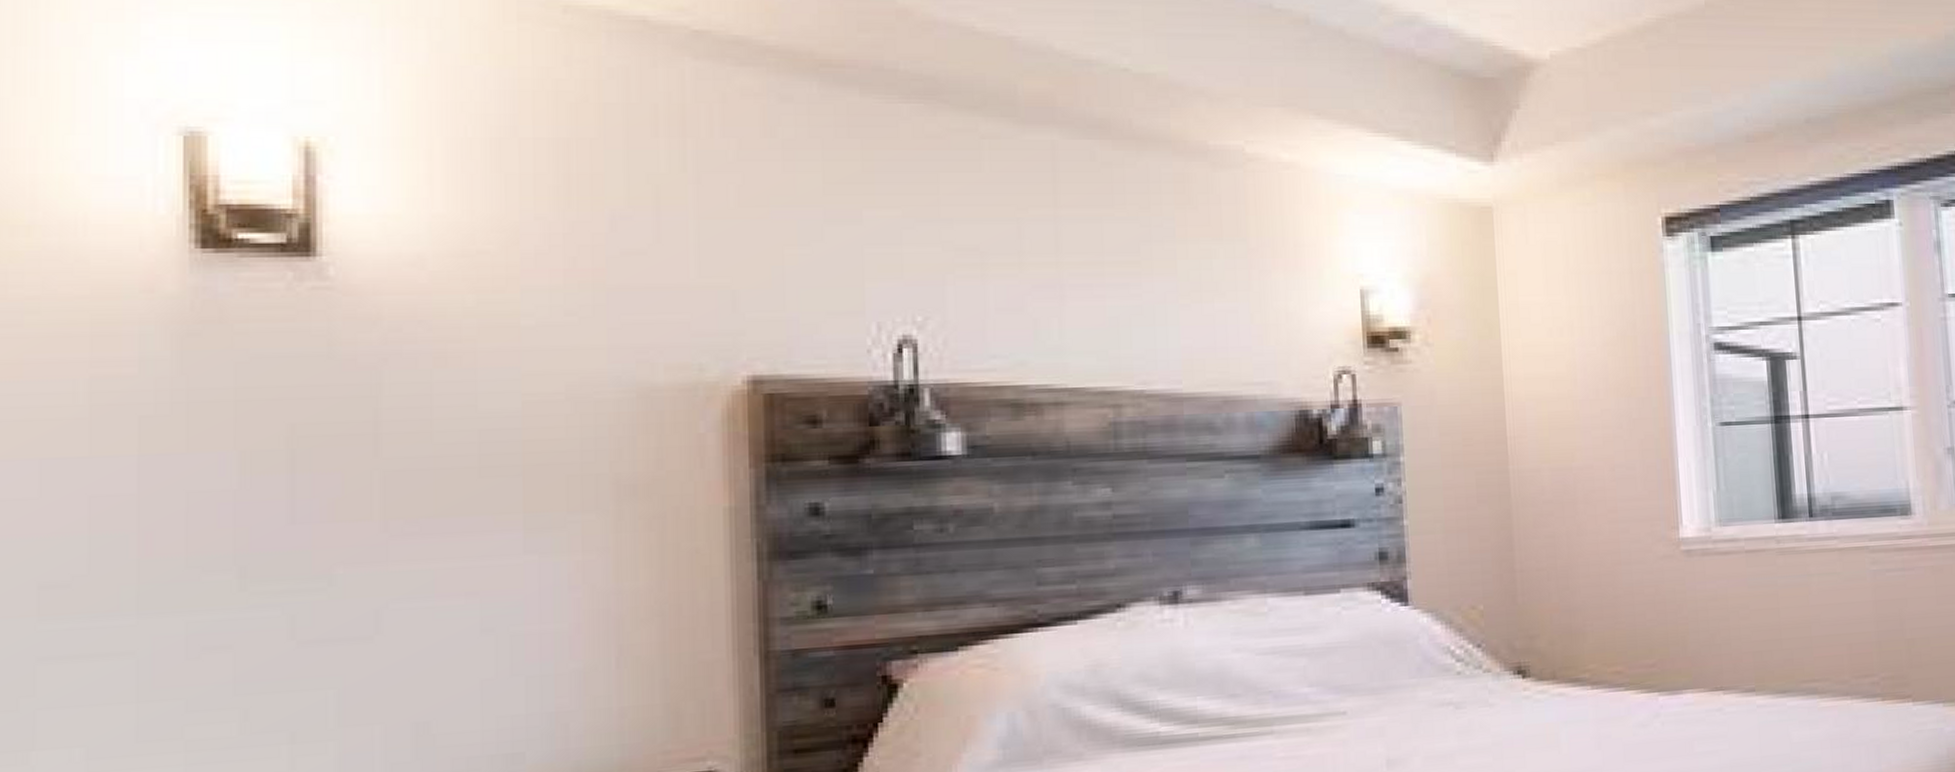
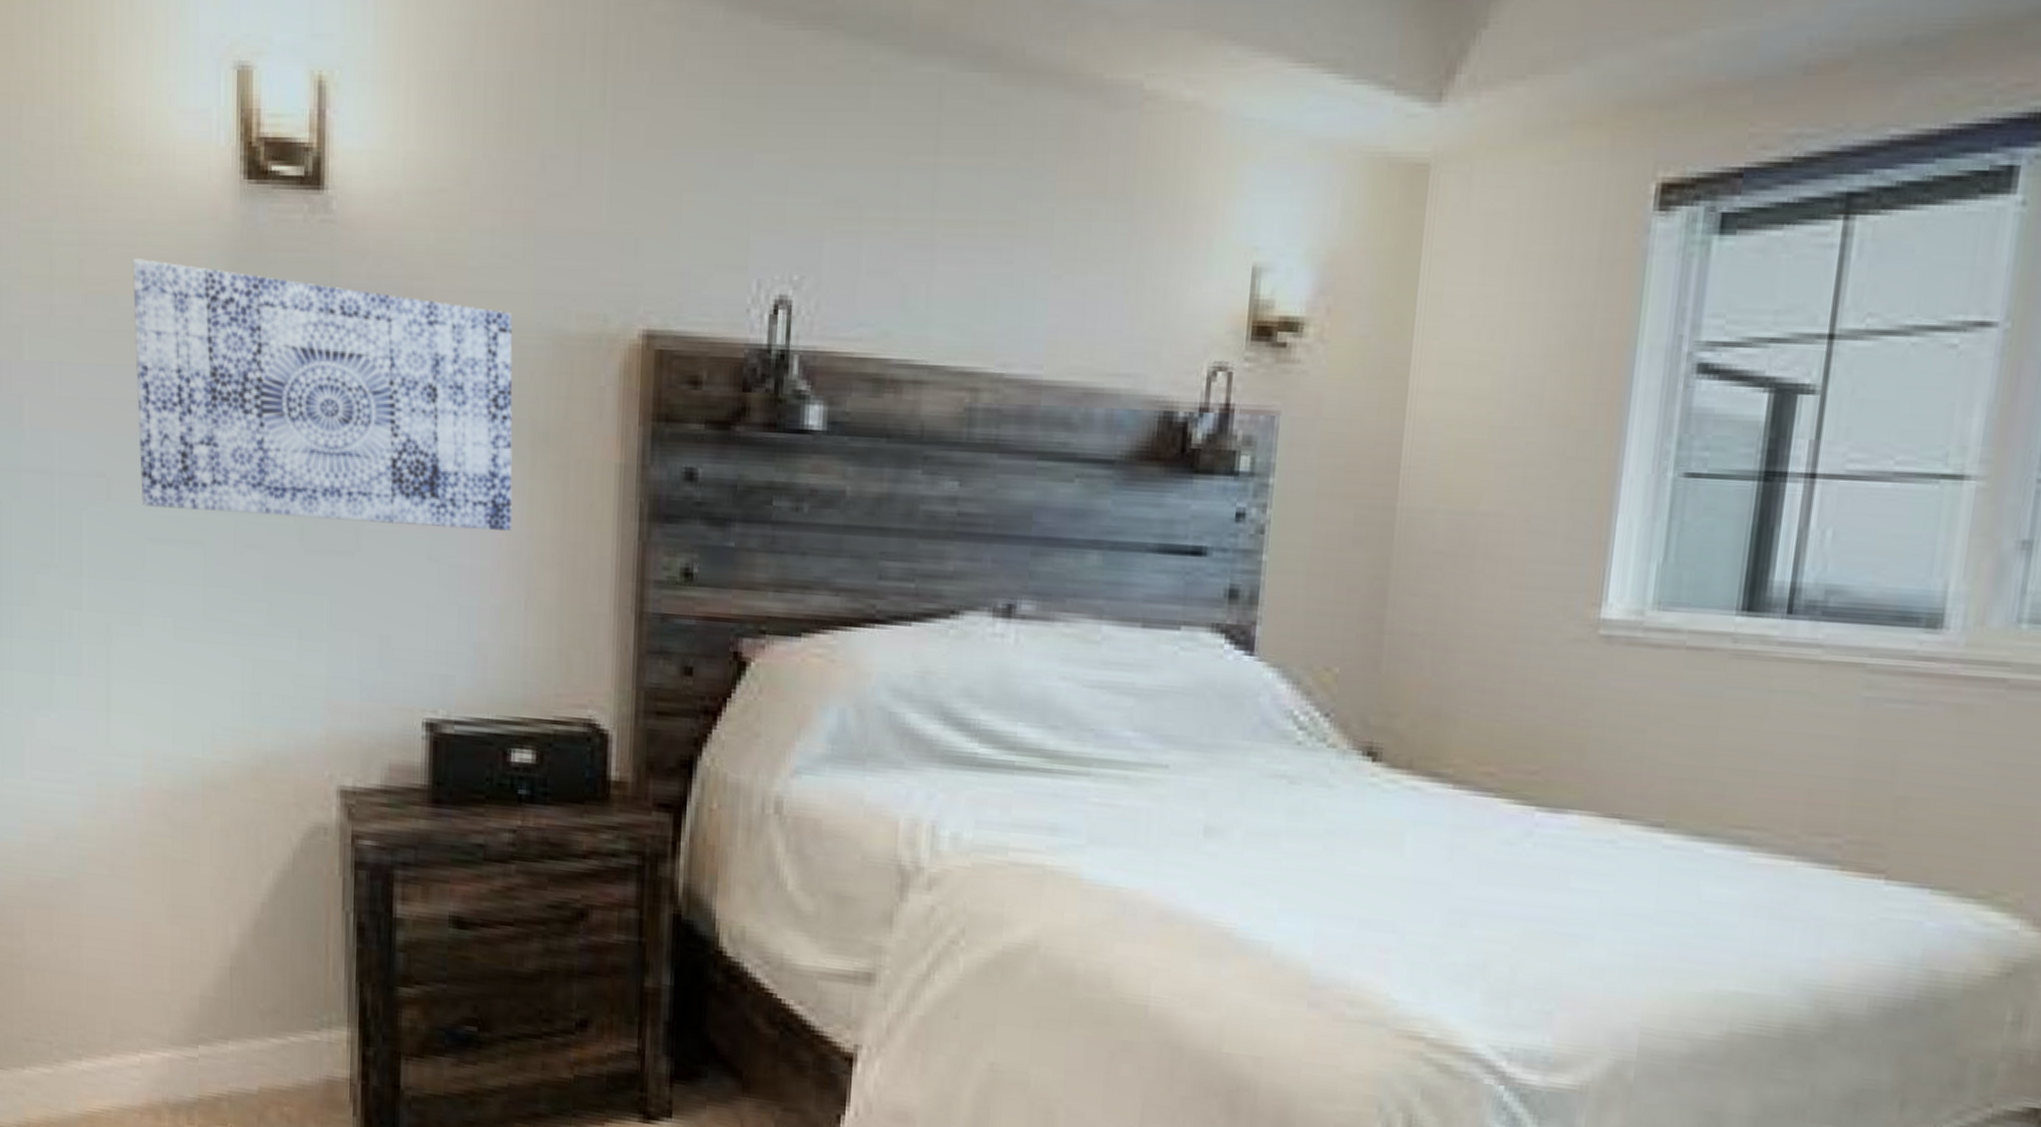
wall art: none [15,339,595,620] -> present [132,259,513,532]

